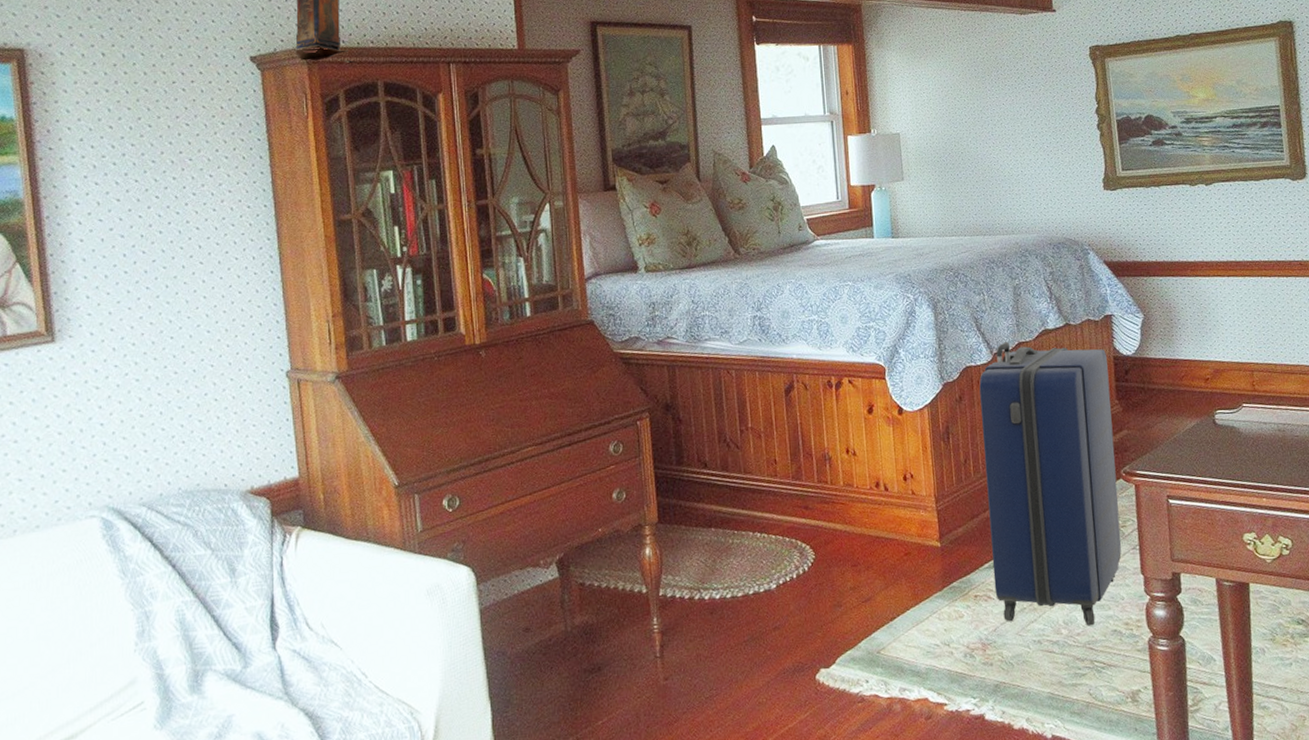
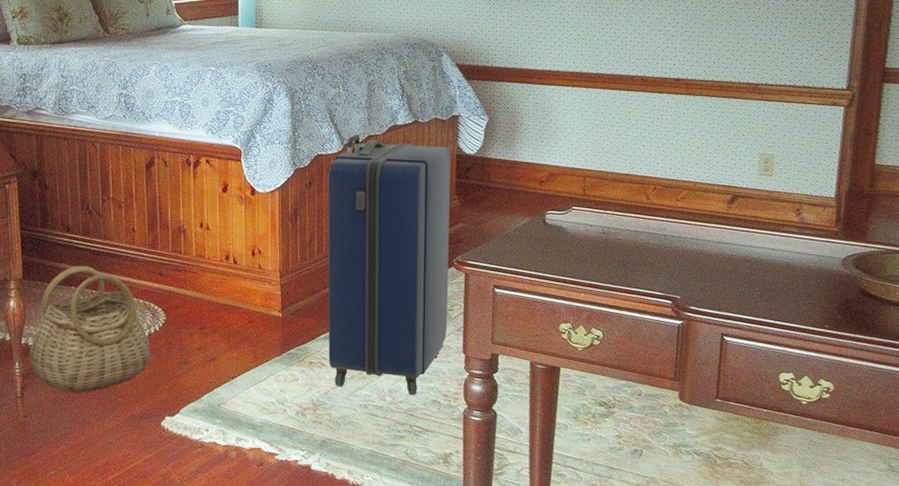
basket: none [668,503,801,649] -> present [29,265,151,393]

